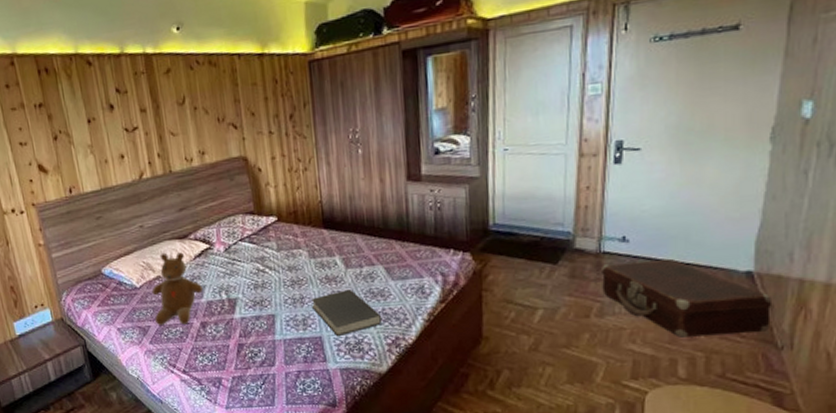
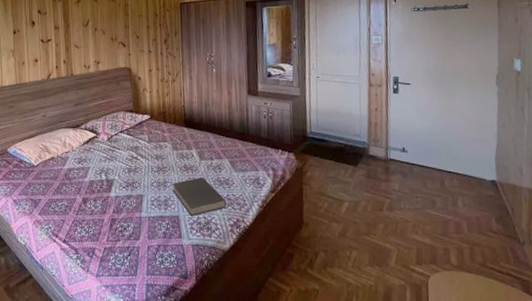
stuffed bear: present [151,252,203,325] -> none [46,139,87,200]
suitcase: present [602,258,773,338] -> none [389,167,513,231]

